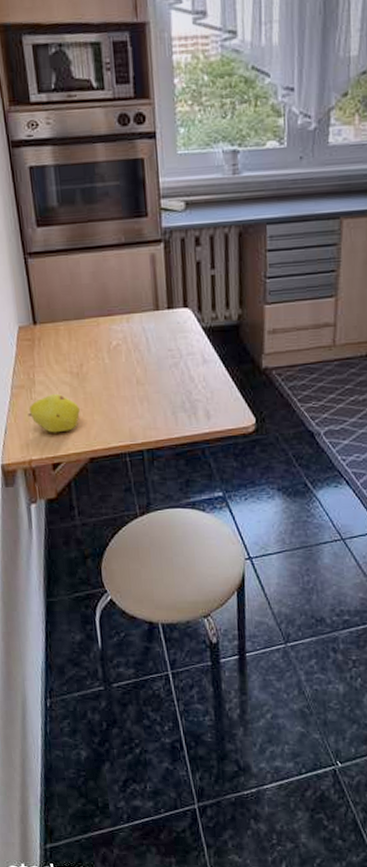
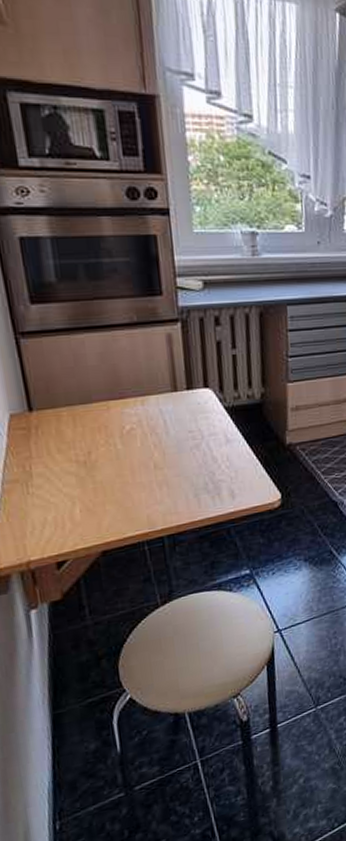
fruit: present [28,393,80,433] -> none [24,485,89,529]

